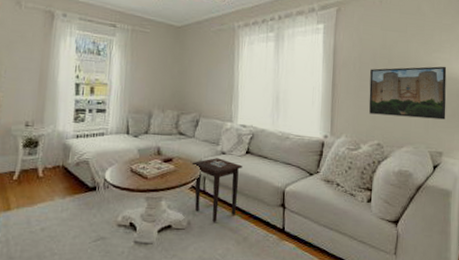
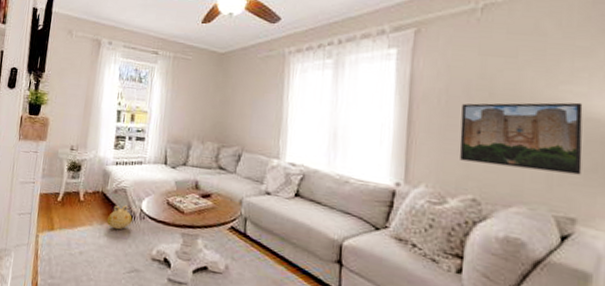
plush toy: none [69,177,96,202] -> present [106,205,133,230]
side table: present [191,158,243,222] -> none [231,197,290,271]

